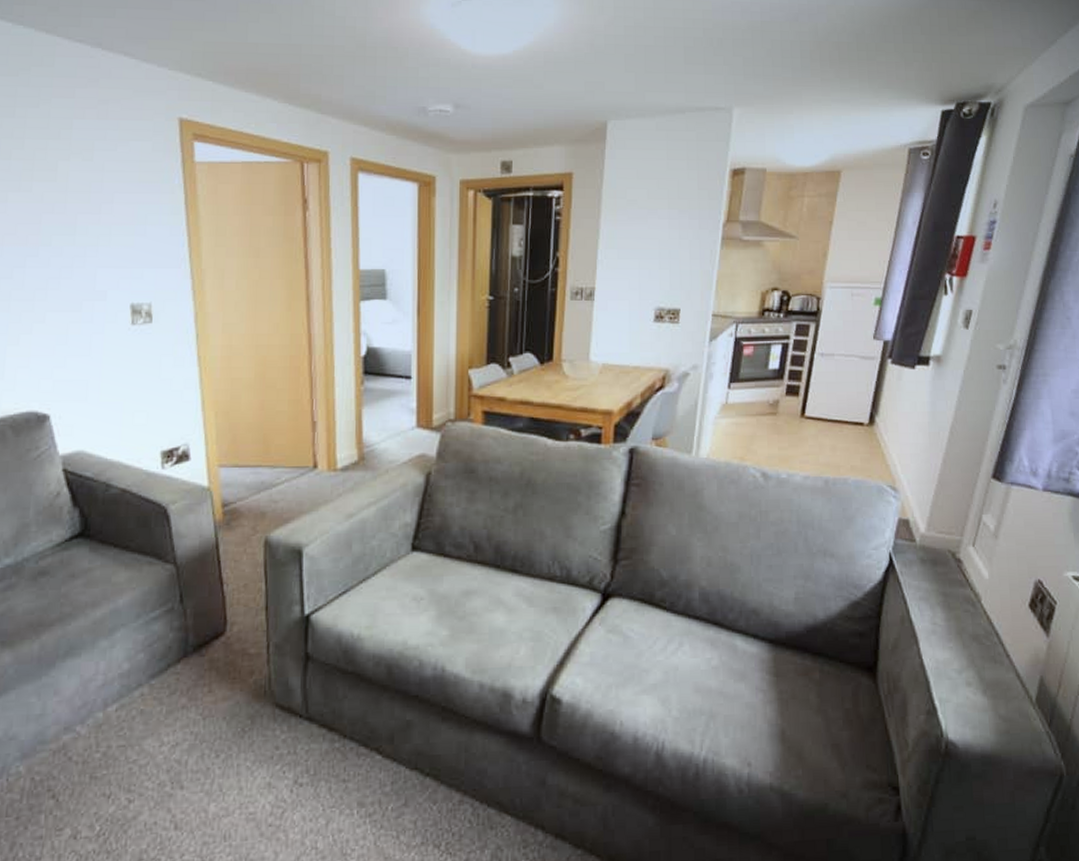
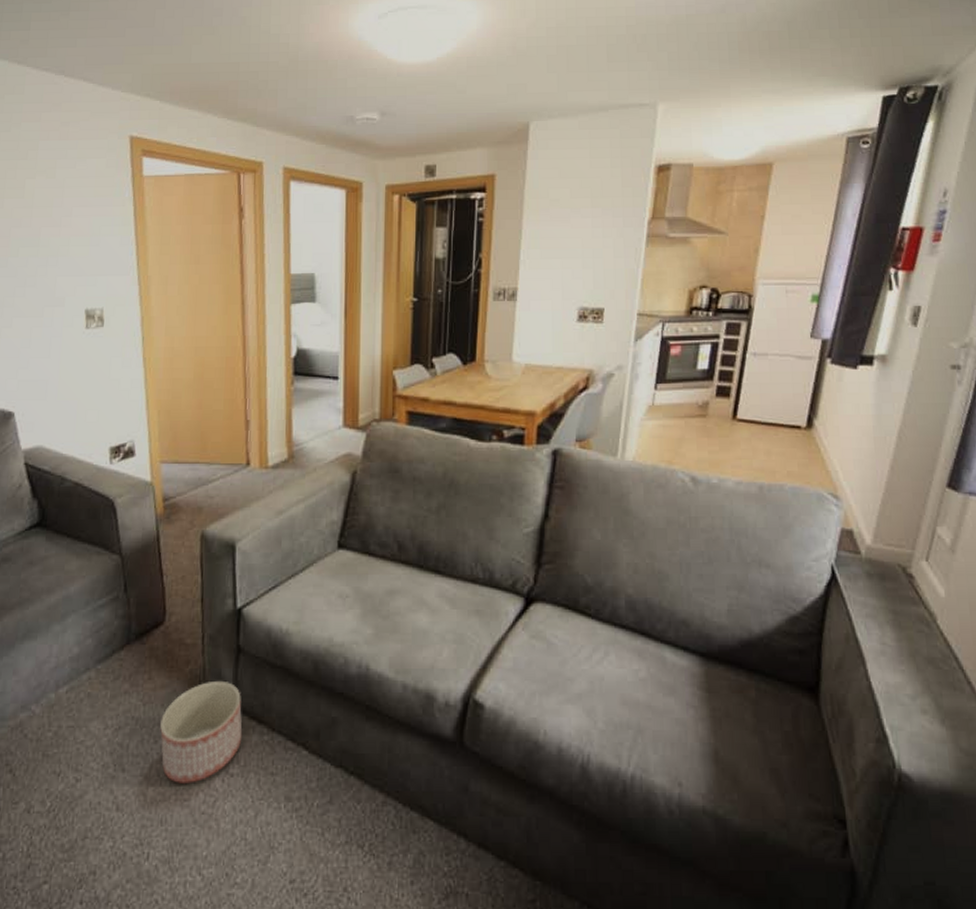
planter: none [222,689,312,797] -> present [160,680,243,783]

